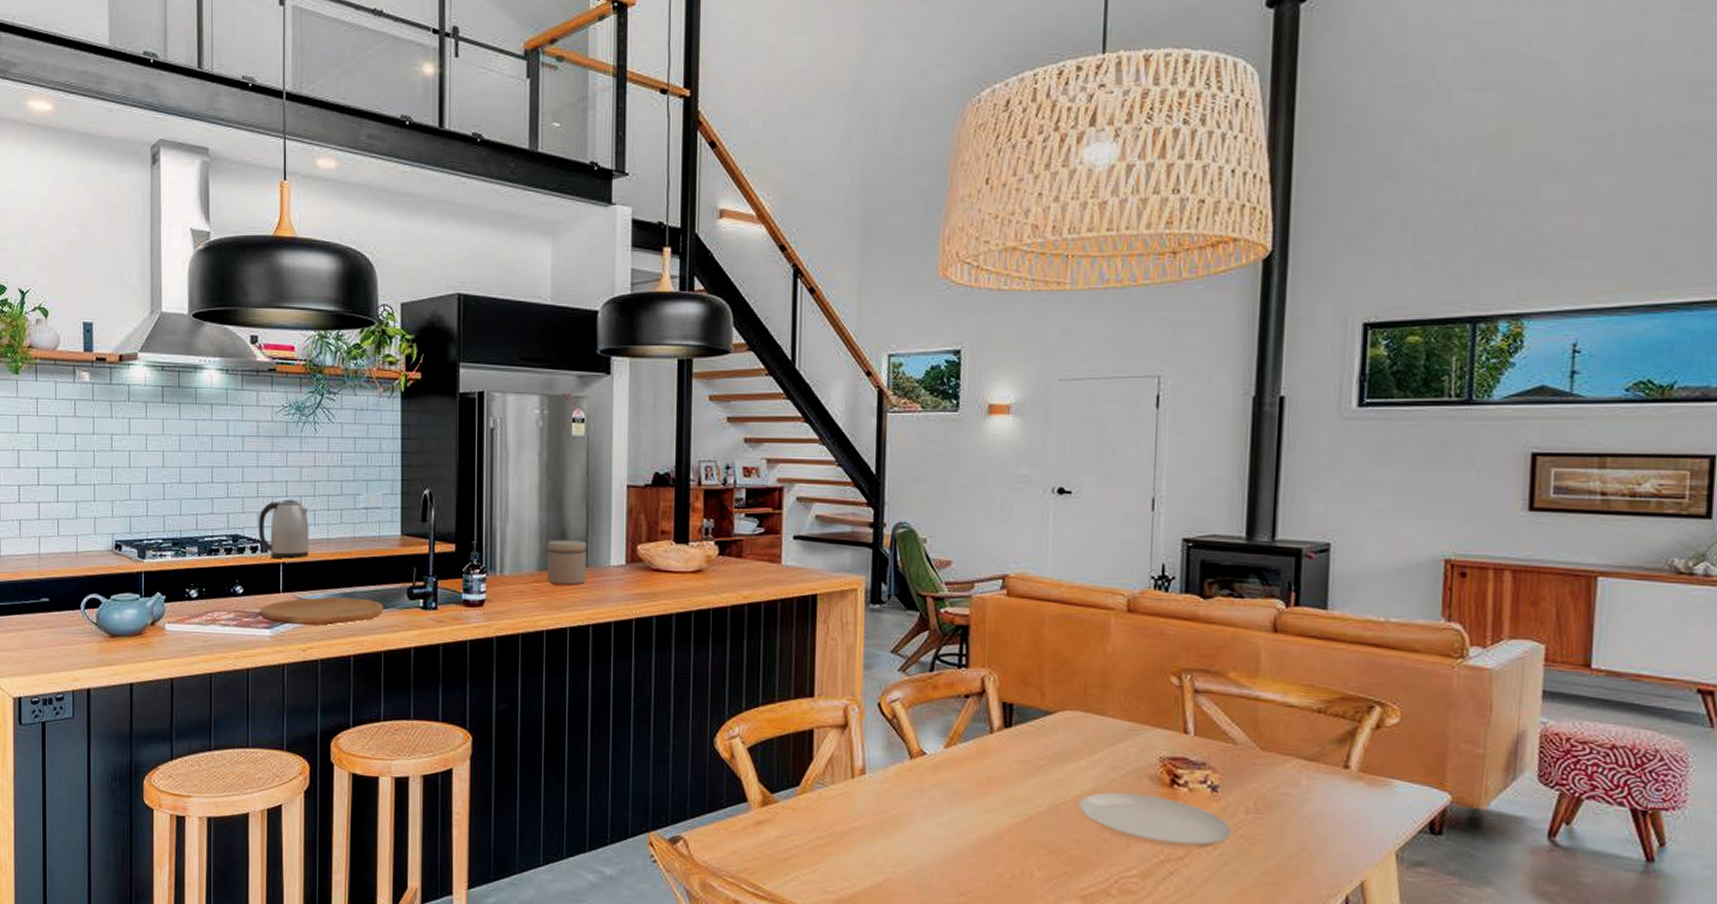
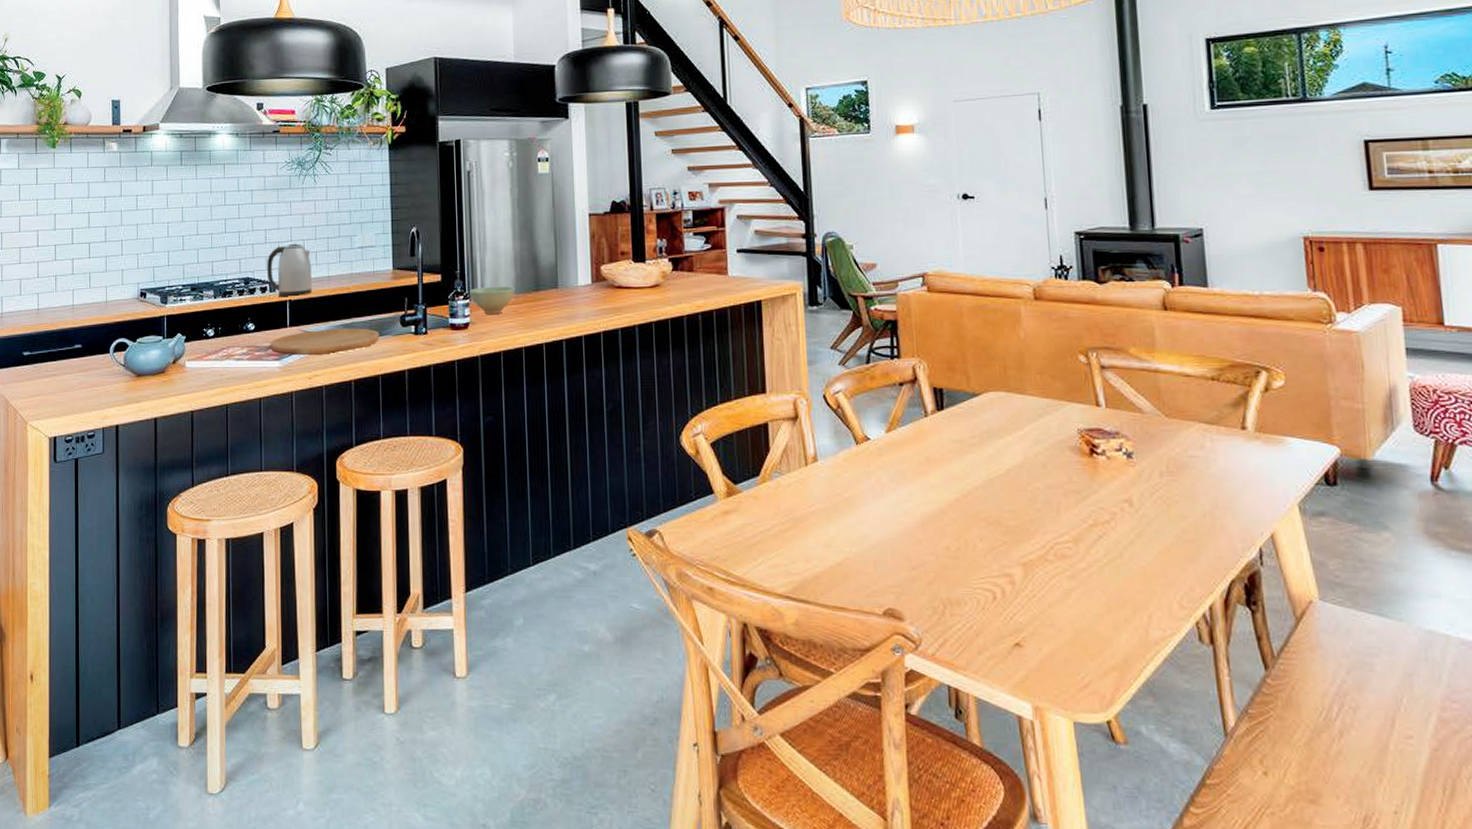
bowl: none [487,560,539,592] -> present [470,286,516,314]
jar: present [546,540,587,585] -> none [521,265,558,305]
plate: present [1078,792,1232,849] -> none [1010,464,1150,513]

